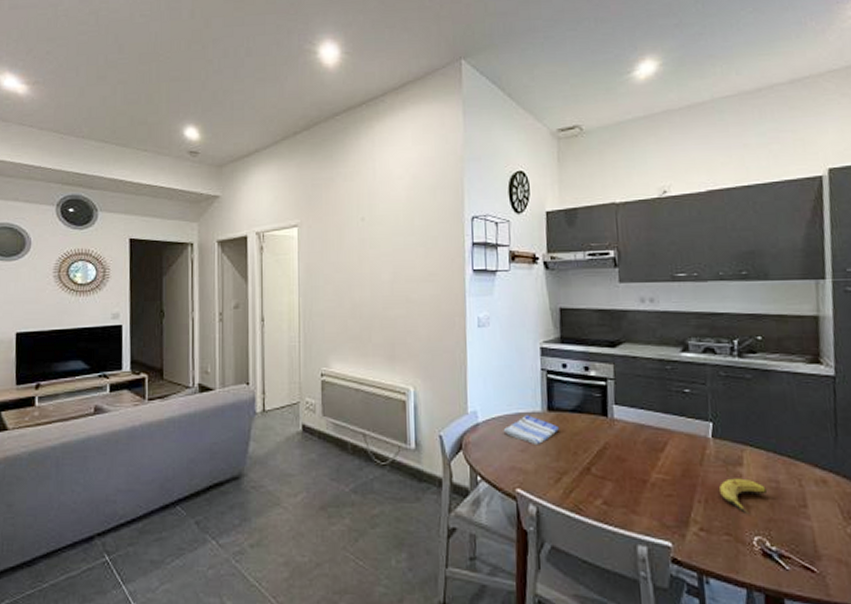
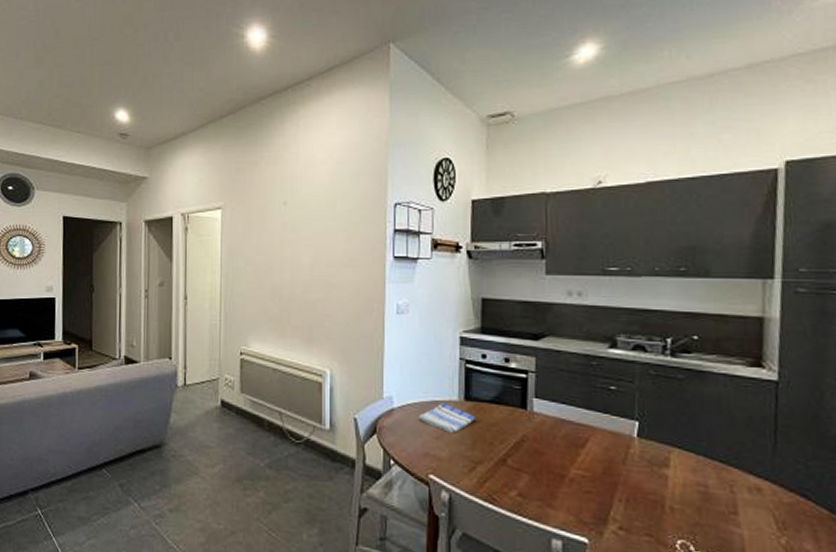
banana: present [719,478,768,515] -> none [643,479,695,517]

